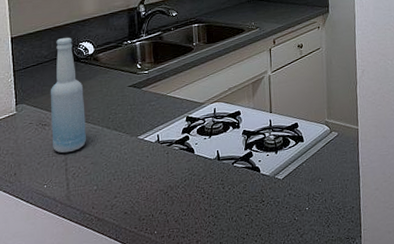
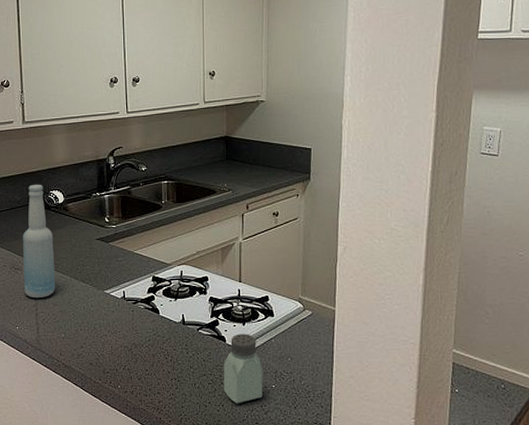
saltshaker: none [259,161,297,232] -> present [223,333,263,404]

